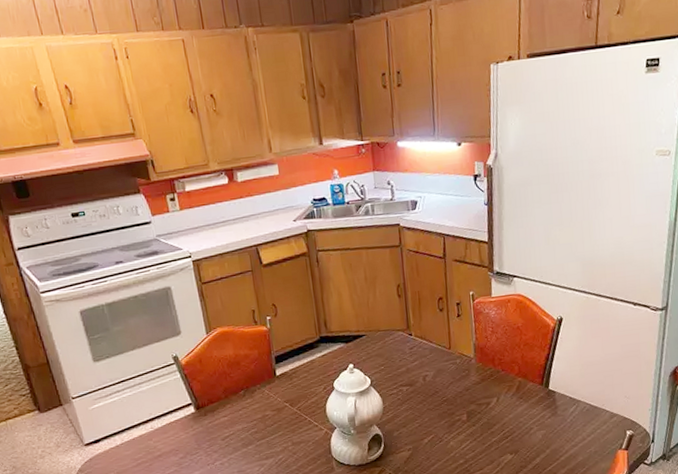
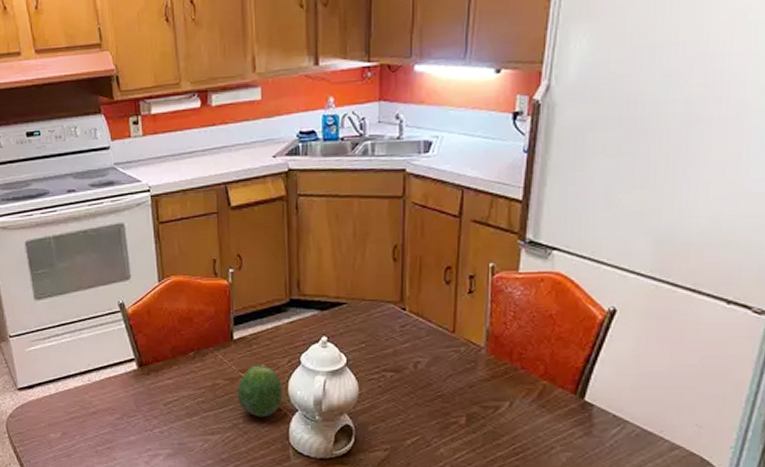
fruit: none [284,391,323,439] -> present [237,362,283,418]

